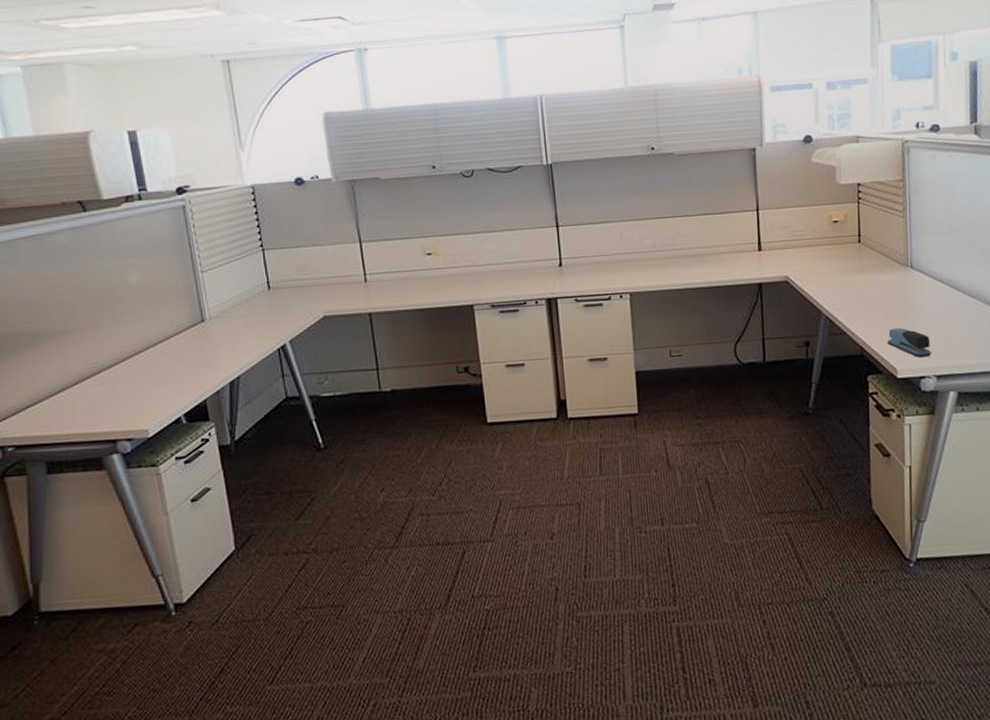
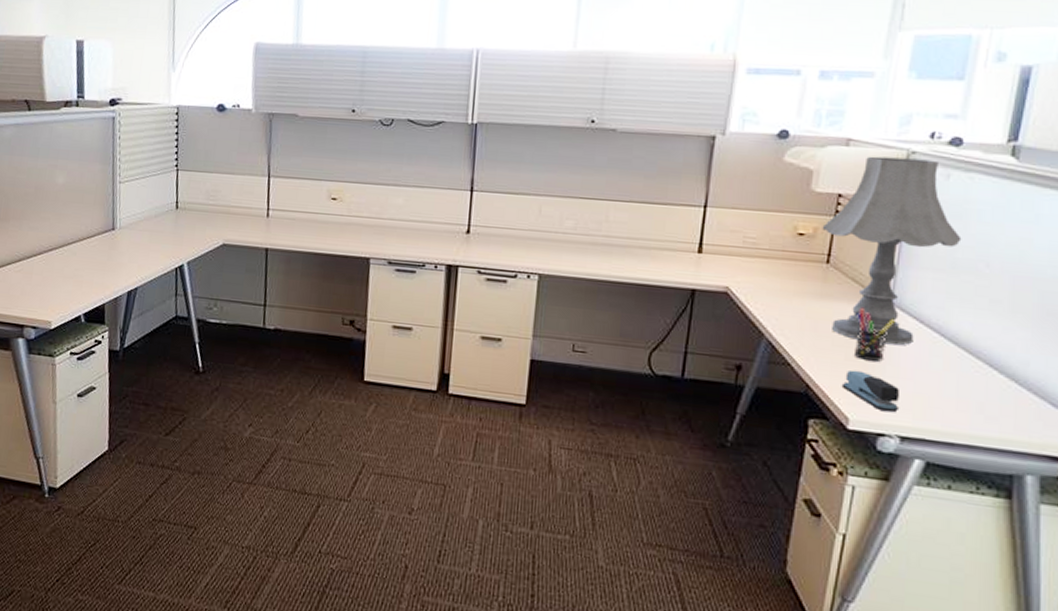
table lamp: none [850,145,952,303] -> present [822,156,962,346]
pen holder: none [888,274,917,318] -> present [853,307,895,361]

